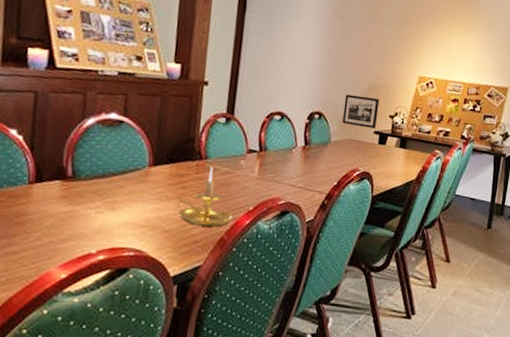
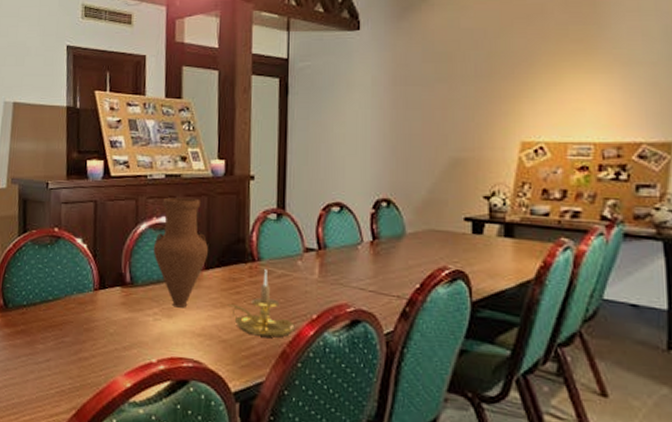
vase: none [99,95,159,201] -> present [153,197,209,308]
picture frame: present [342,94,380,129] -> none [419,174,467,214]

